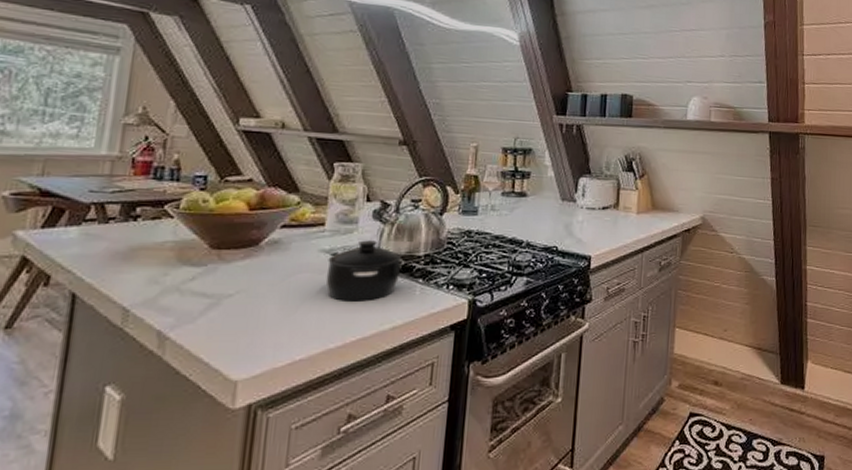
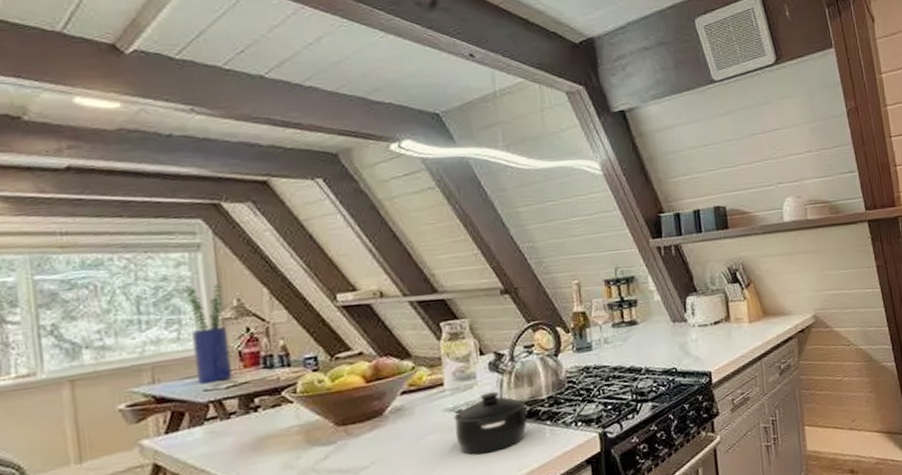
vase: none [85,85,131,185] -> present [183,284,232,384]

